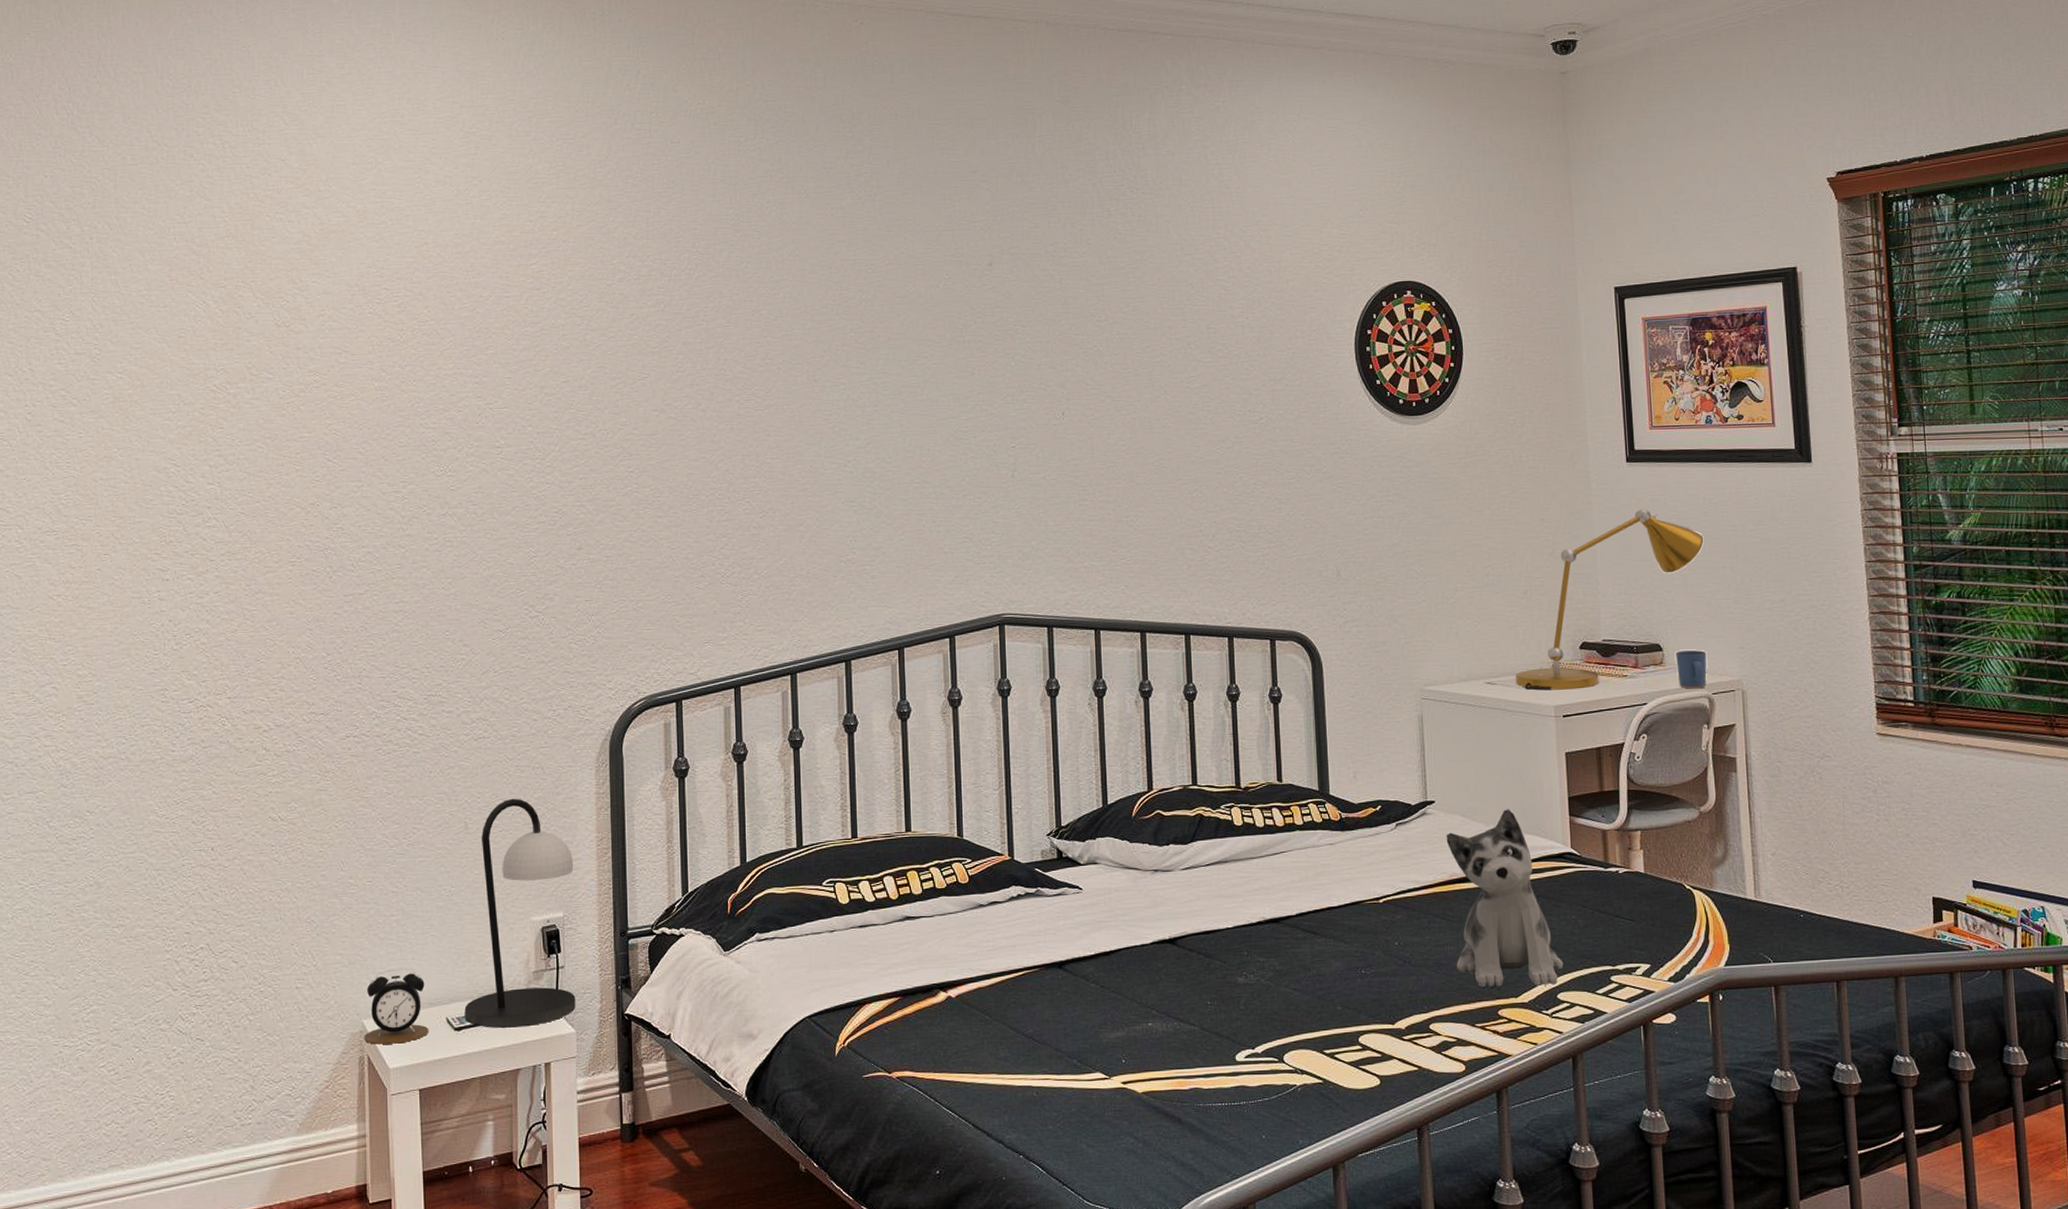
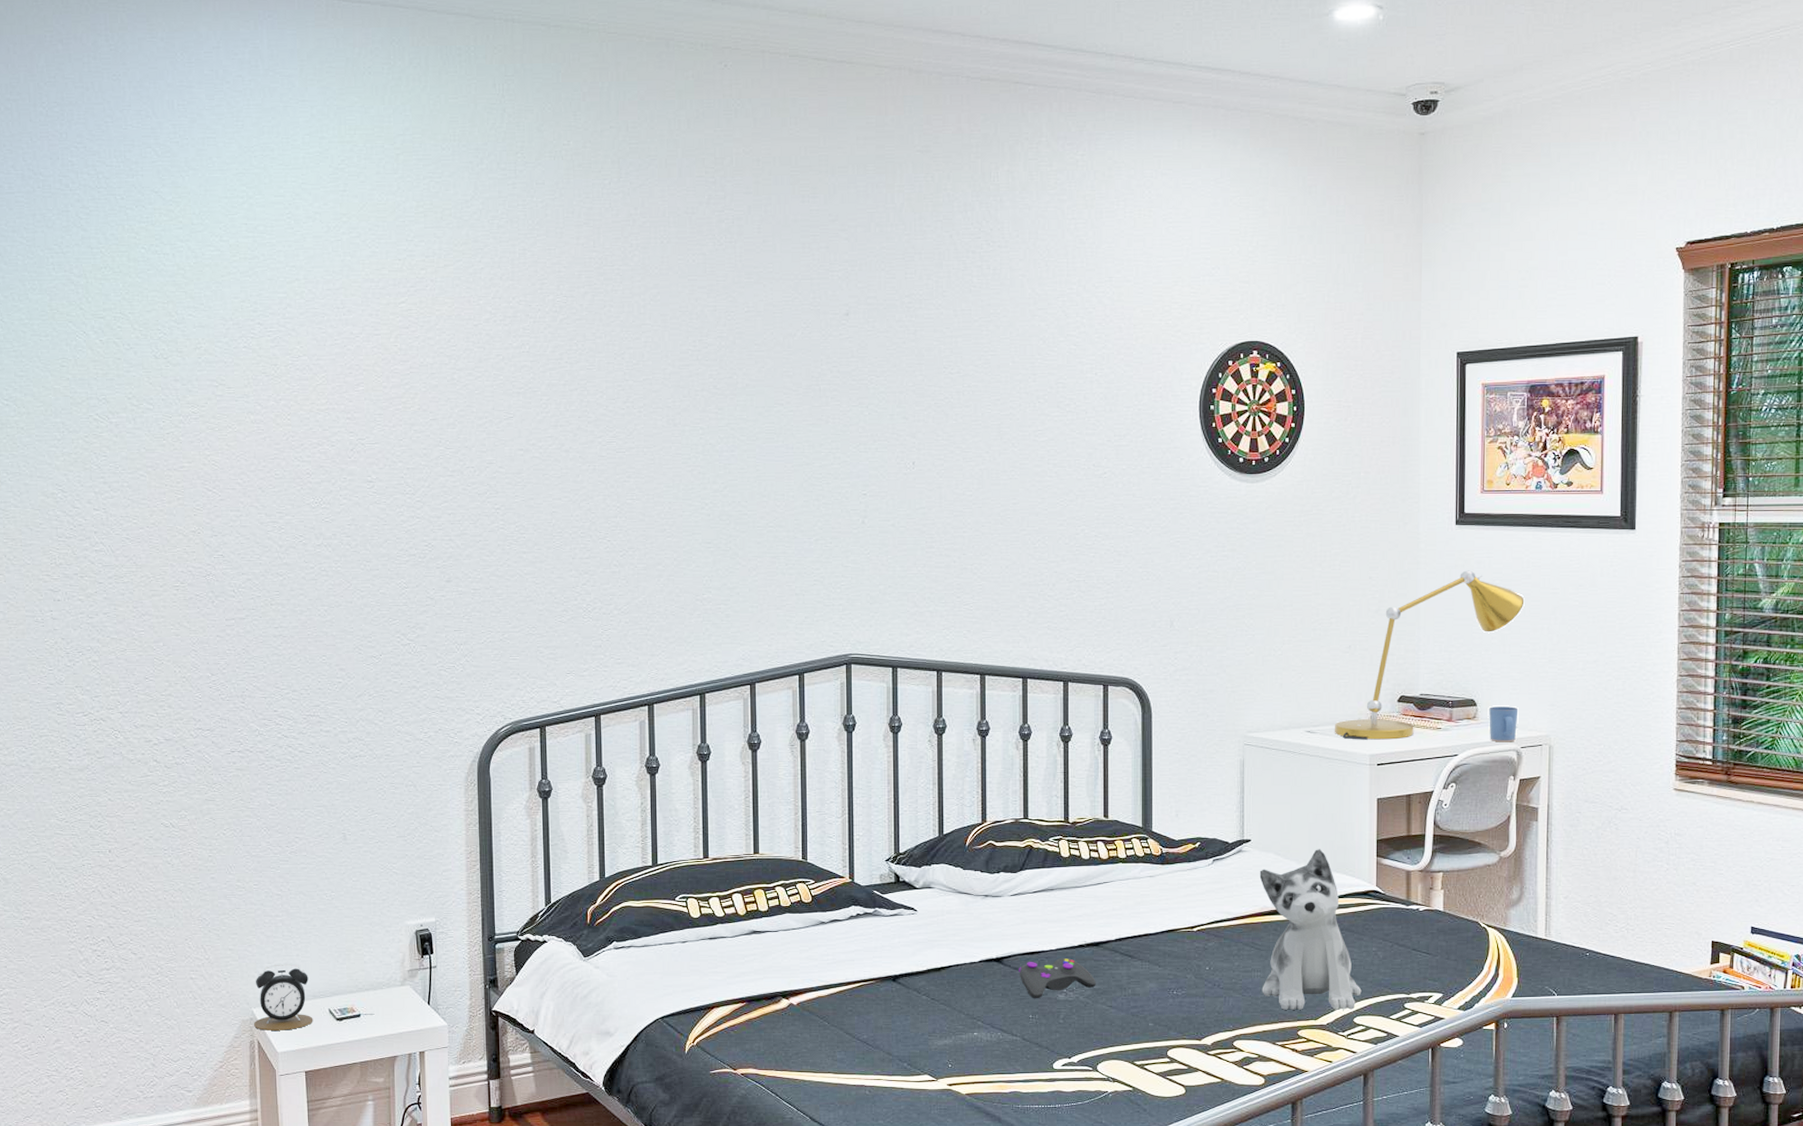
table lamp: present [464,798,576,1028] -> none [345,813,448,1019]
game controller: none [1194,936,1278,983] -> present [1019,957,1096,999]

